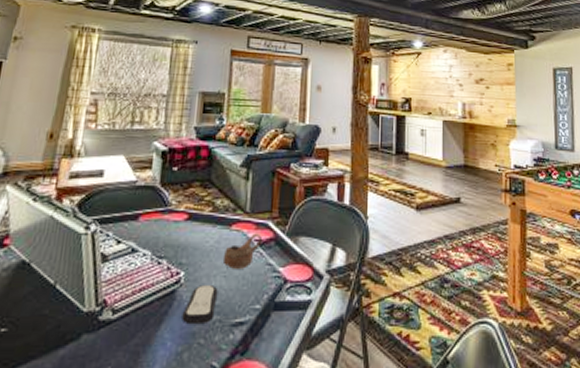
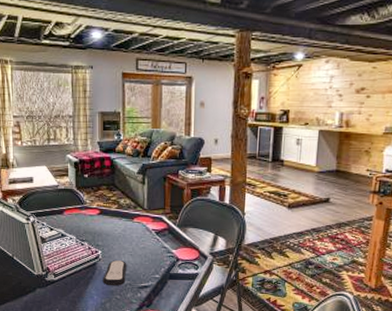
cup: present [222,233,263,269] -> none [128,225,159,250]

